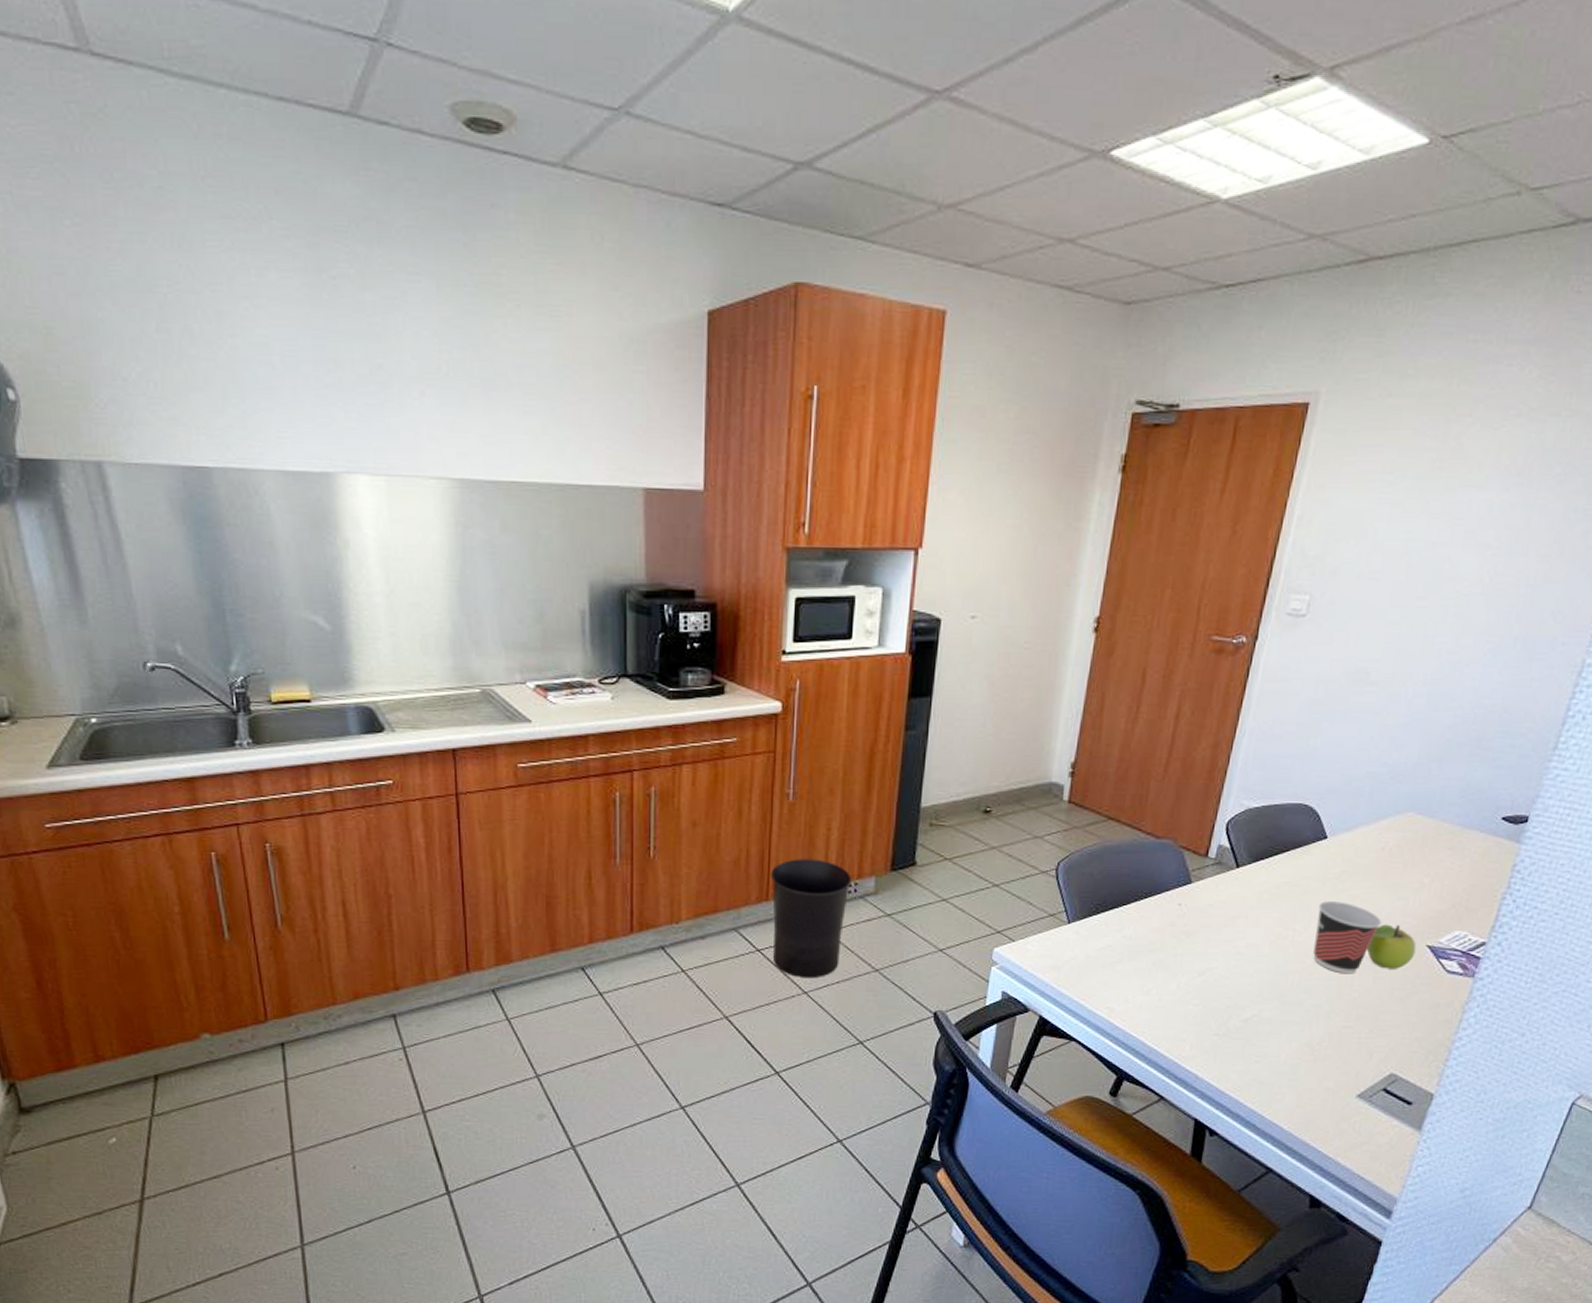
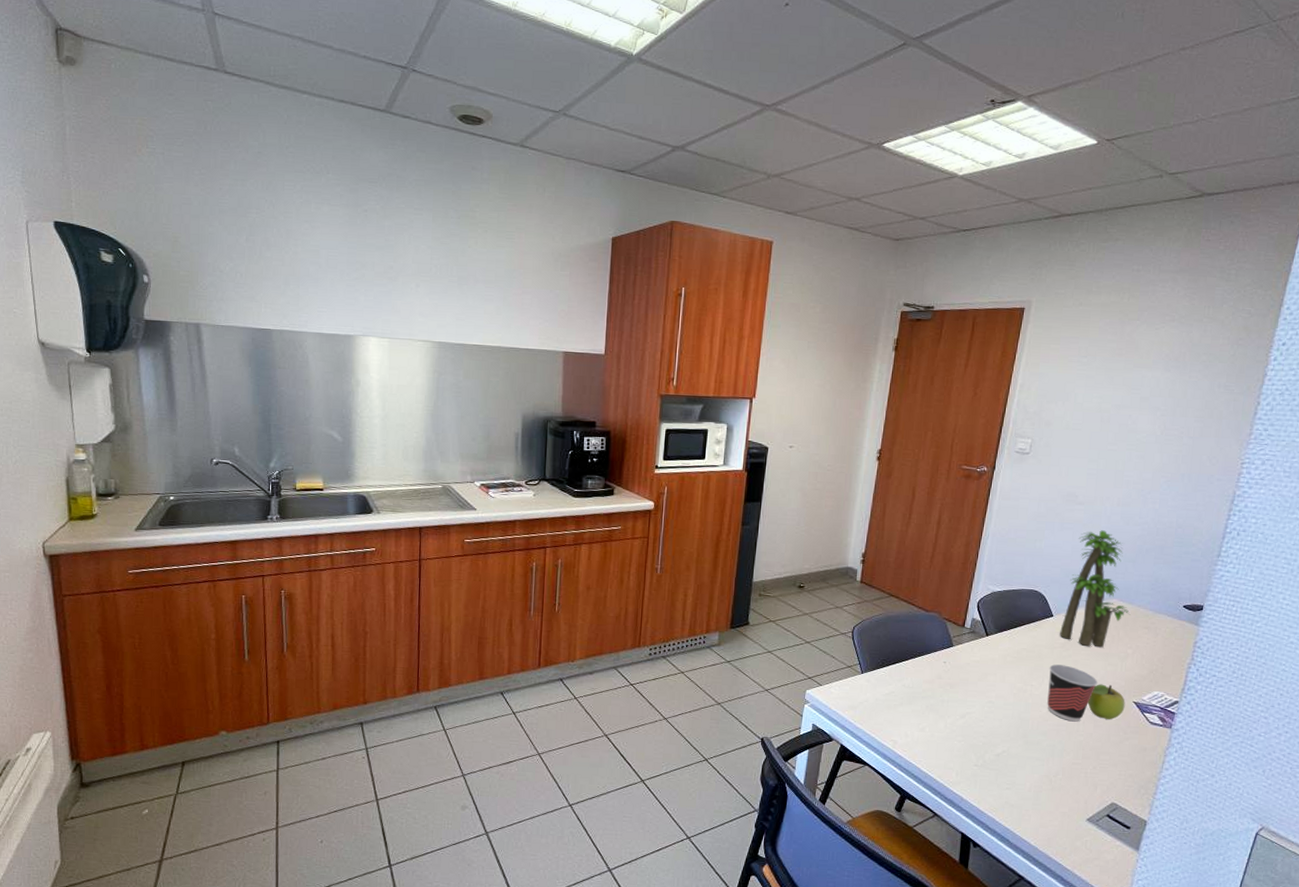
waste bin: present [771,859,852,977] -> none [642,616,702,707]
plant: none [1334,719,1431,877] -> present [1060,530,1131,648]

